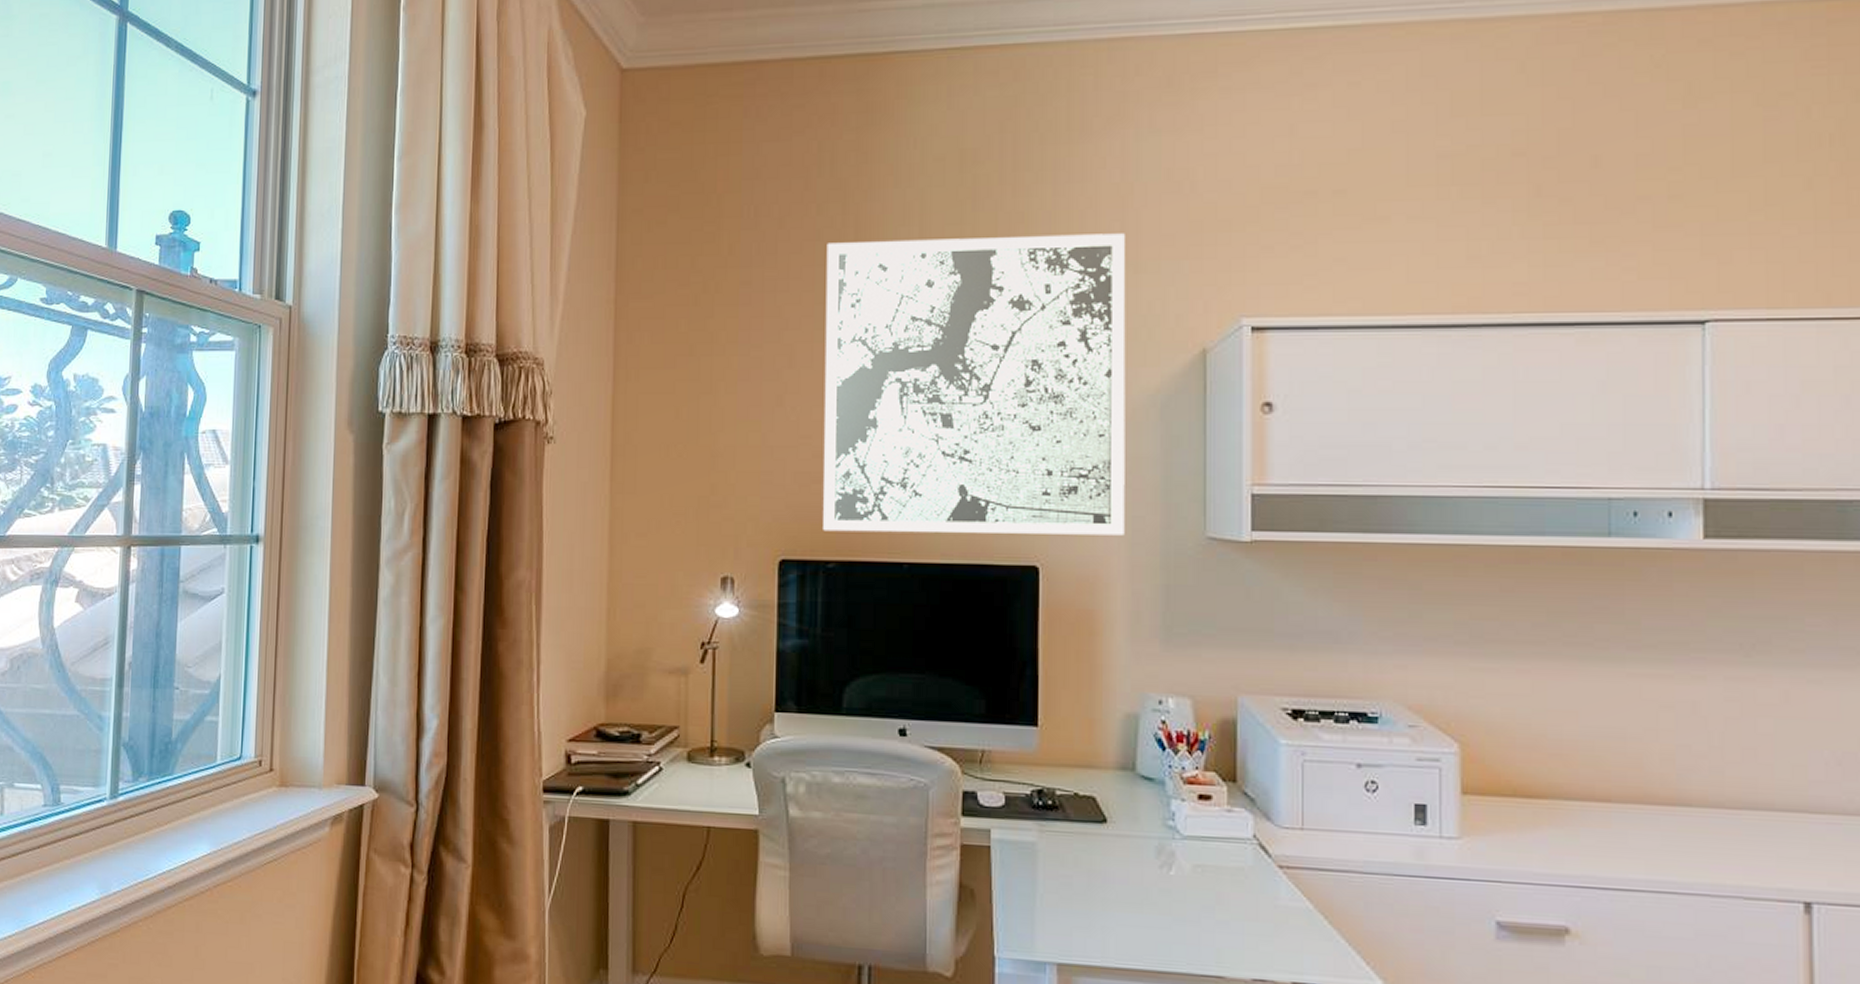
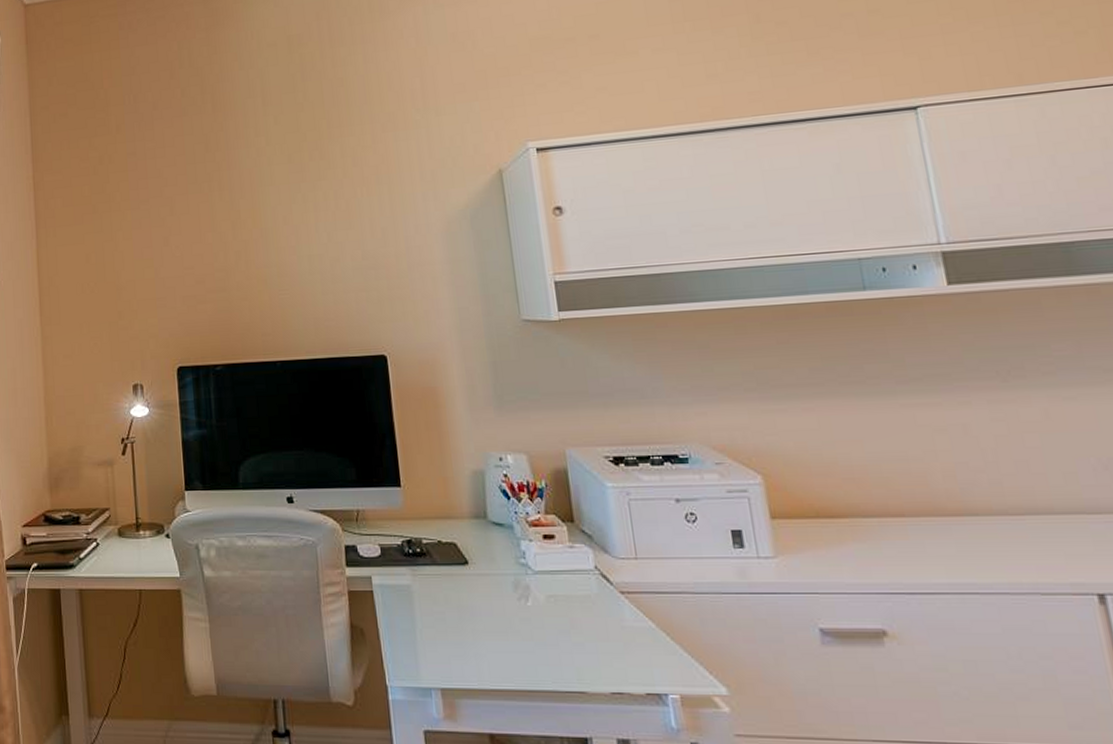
wall art: present [823,233,1126,536] -> none [191,86,454,341]

